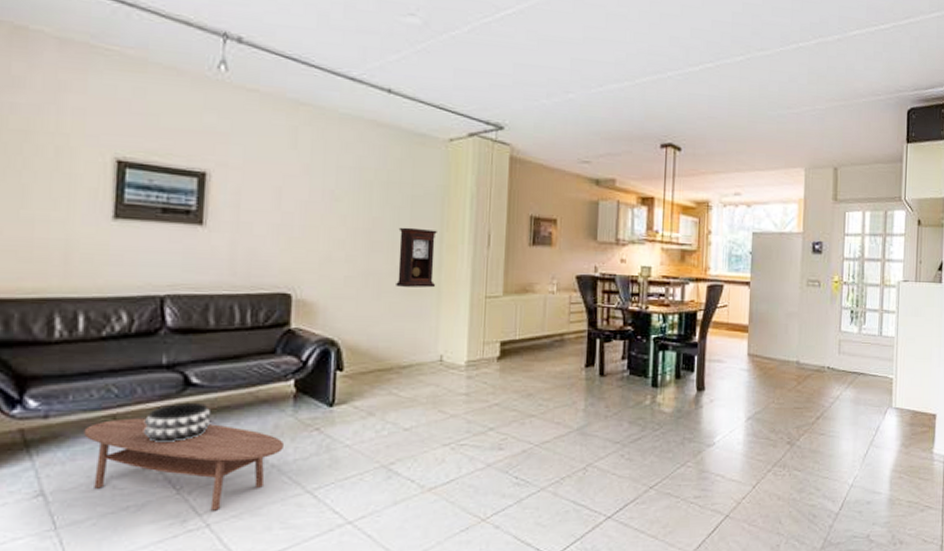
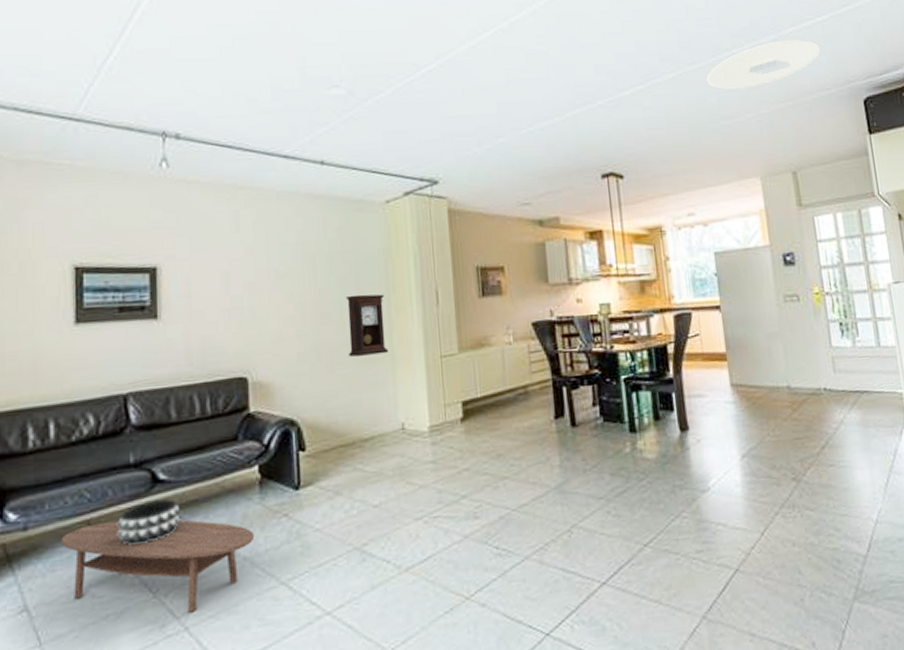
ceiling light: none [772,41,878,83] -> present [706,39,820,90]

